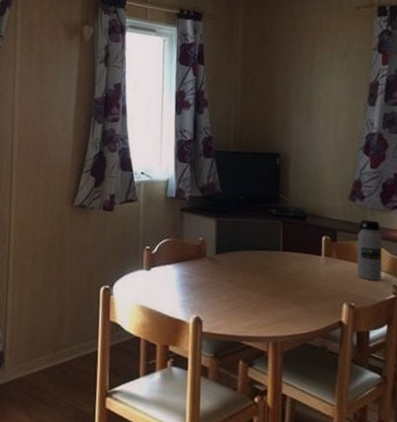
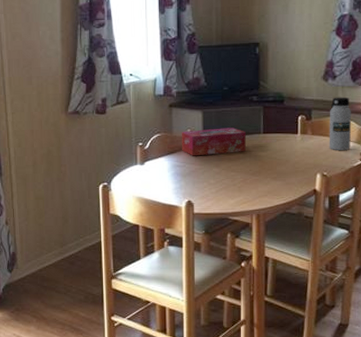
tissue box: none [191,238,263,269] -> present [181,127,246,156]

